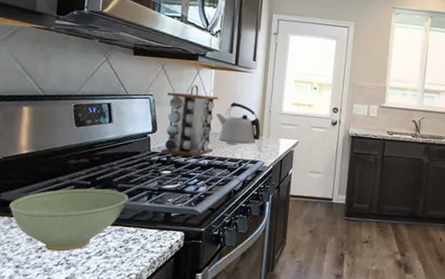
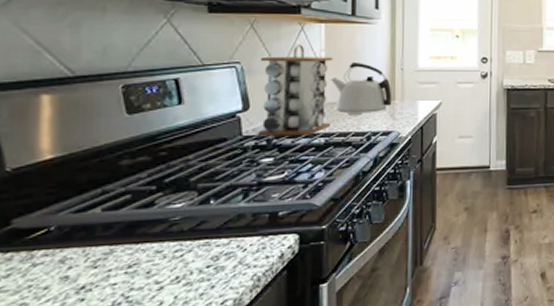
bowl: present [9,188,128,252] -> none [27,193,214,288]

